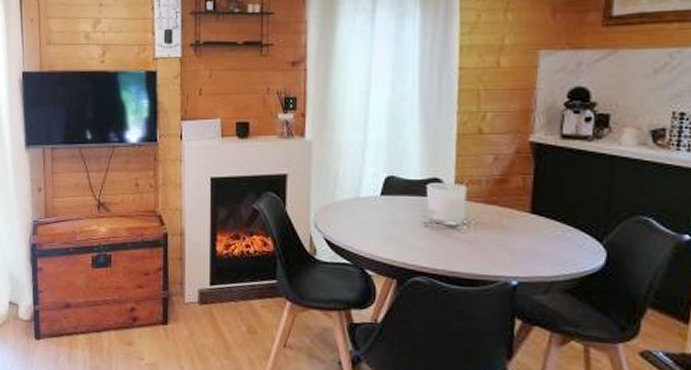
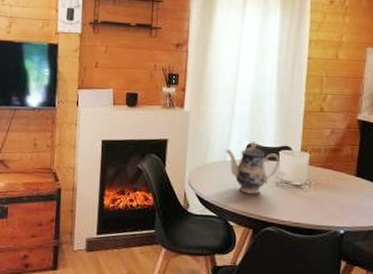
teapot: none [359,173,428,237] -> present [226,141,280,194]

